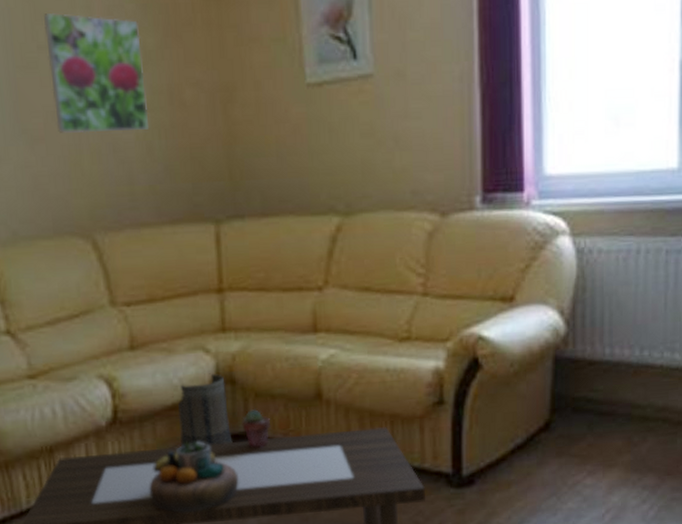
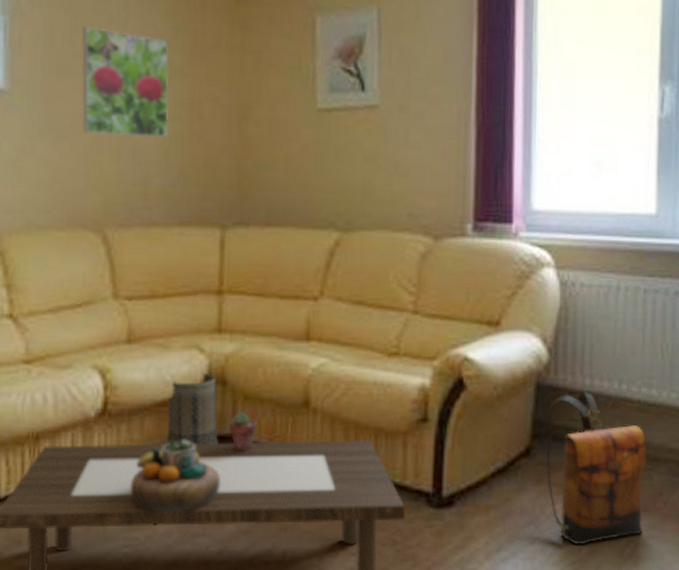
backpack: none [566,361,670,513] -> present [546,391,647,545]

